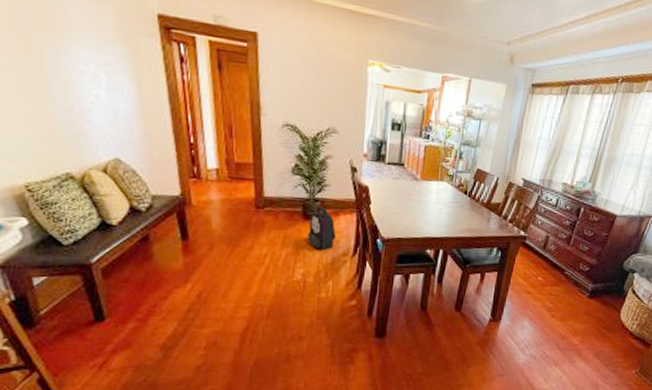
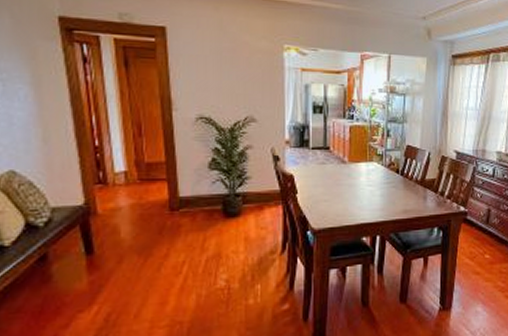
backpack: present [307,206,336,251] -> none [229,201,261,251]

